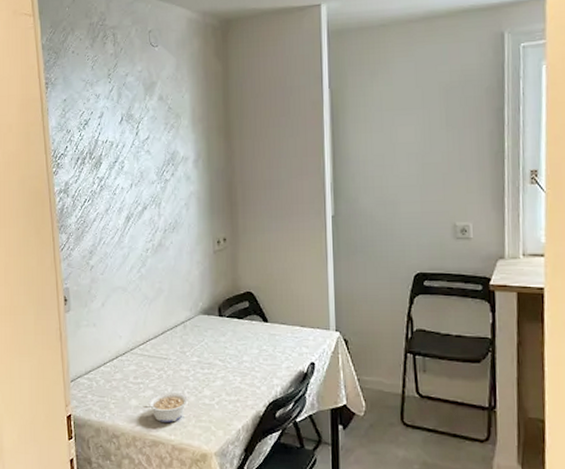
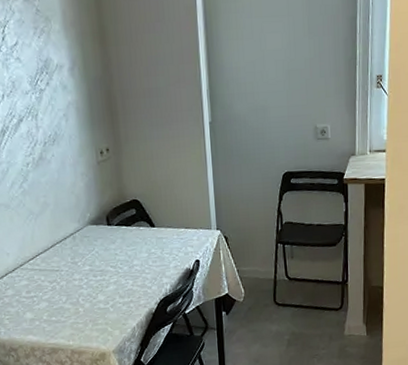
legume: present [143,392,188,422] -> none [38,301,83,331]

